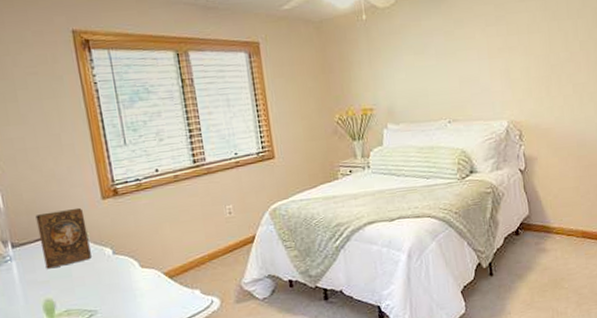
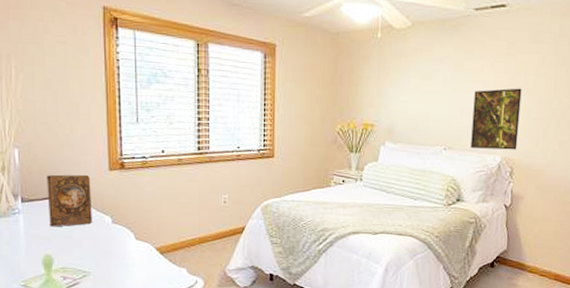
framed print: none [470,49,522,117] -> present [471,88,522,150]

